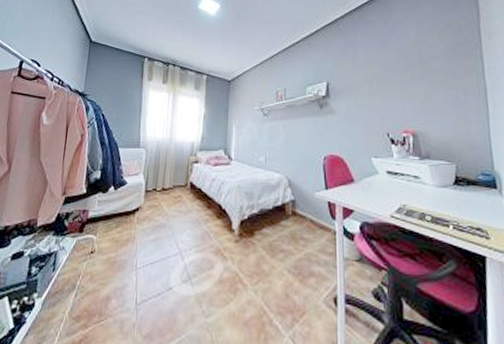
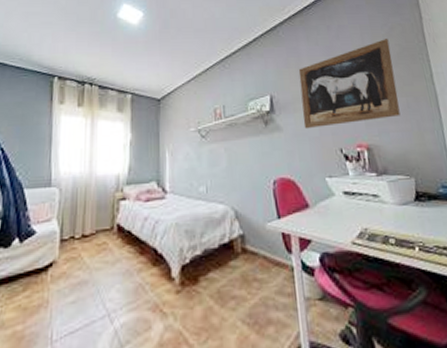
wall art: none [354,34,448,114] -> present [298,39,401,129]

